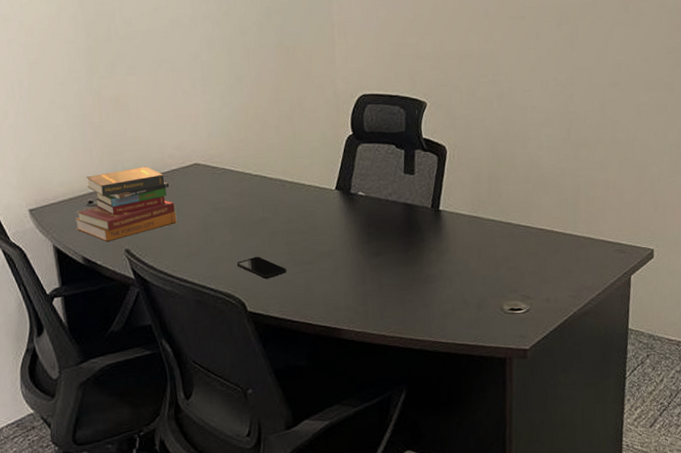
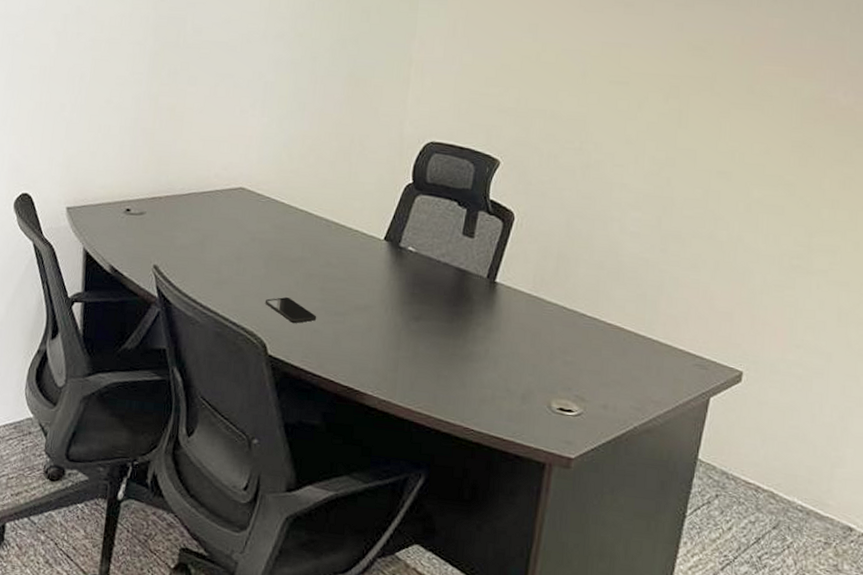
books: present [75,166,177,242] -> none [110,181,212,254]

